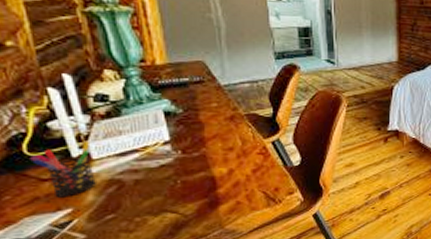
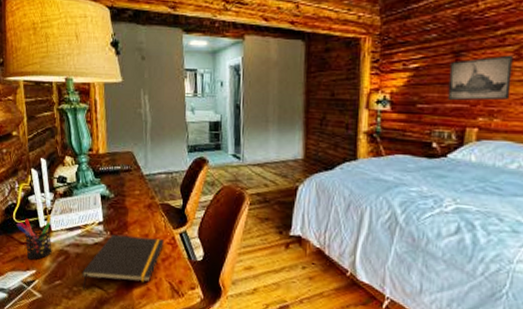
notepad: none [145,150,253,219] -> present [81,234,164,291]

